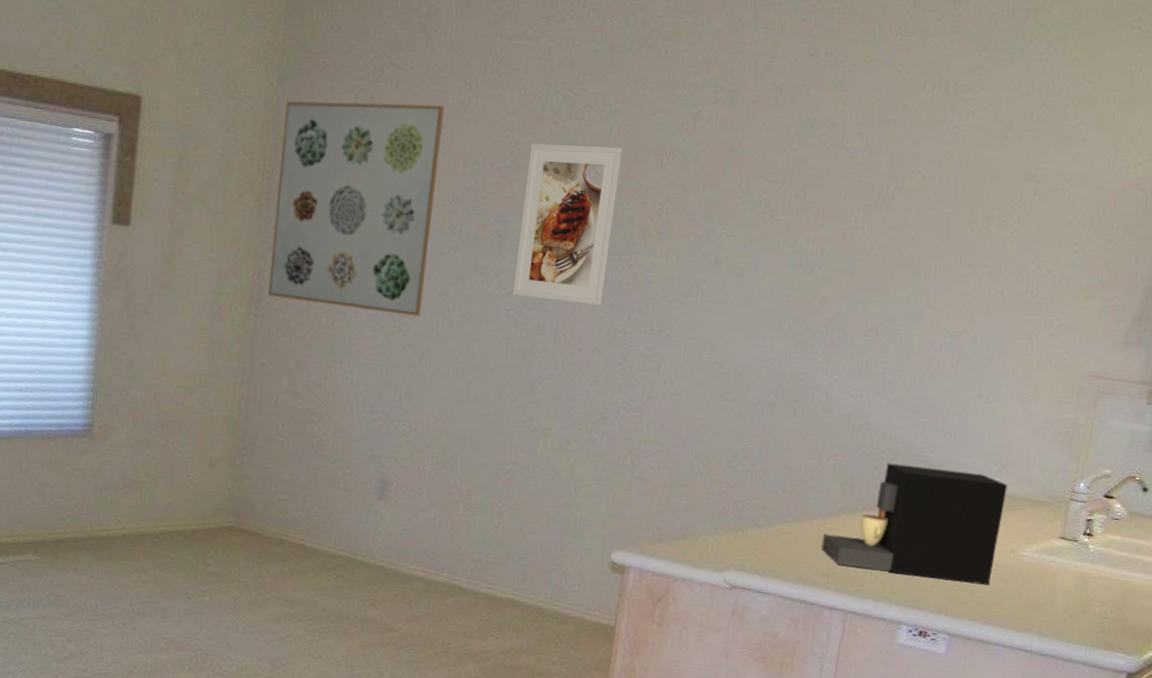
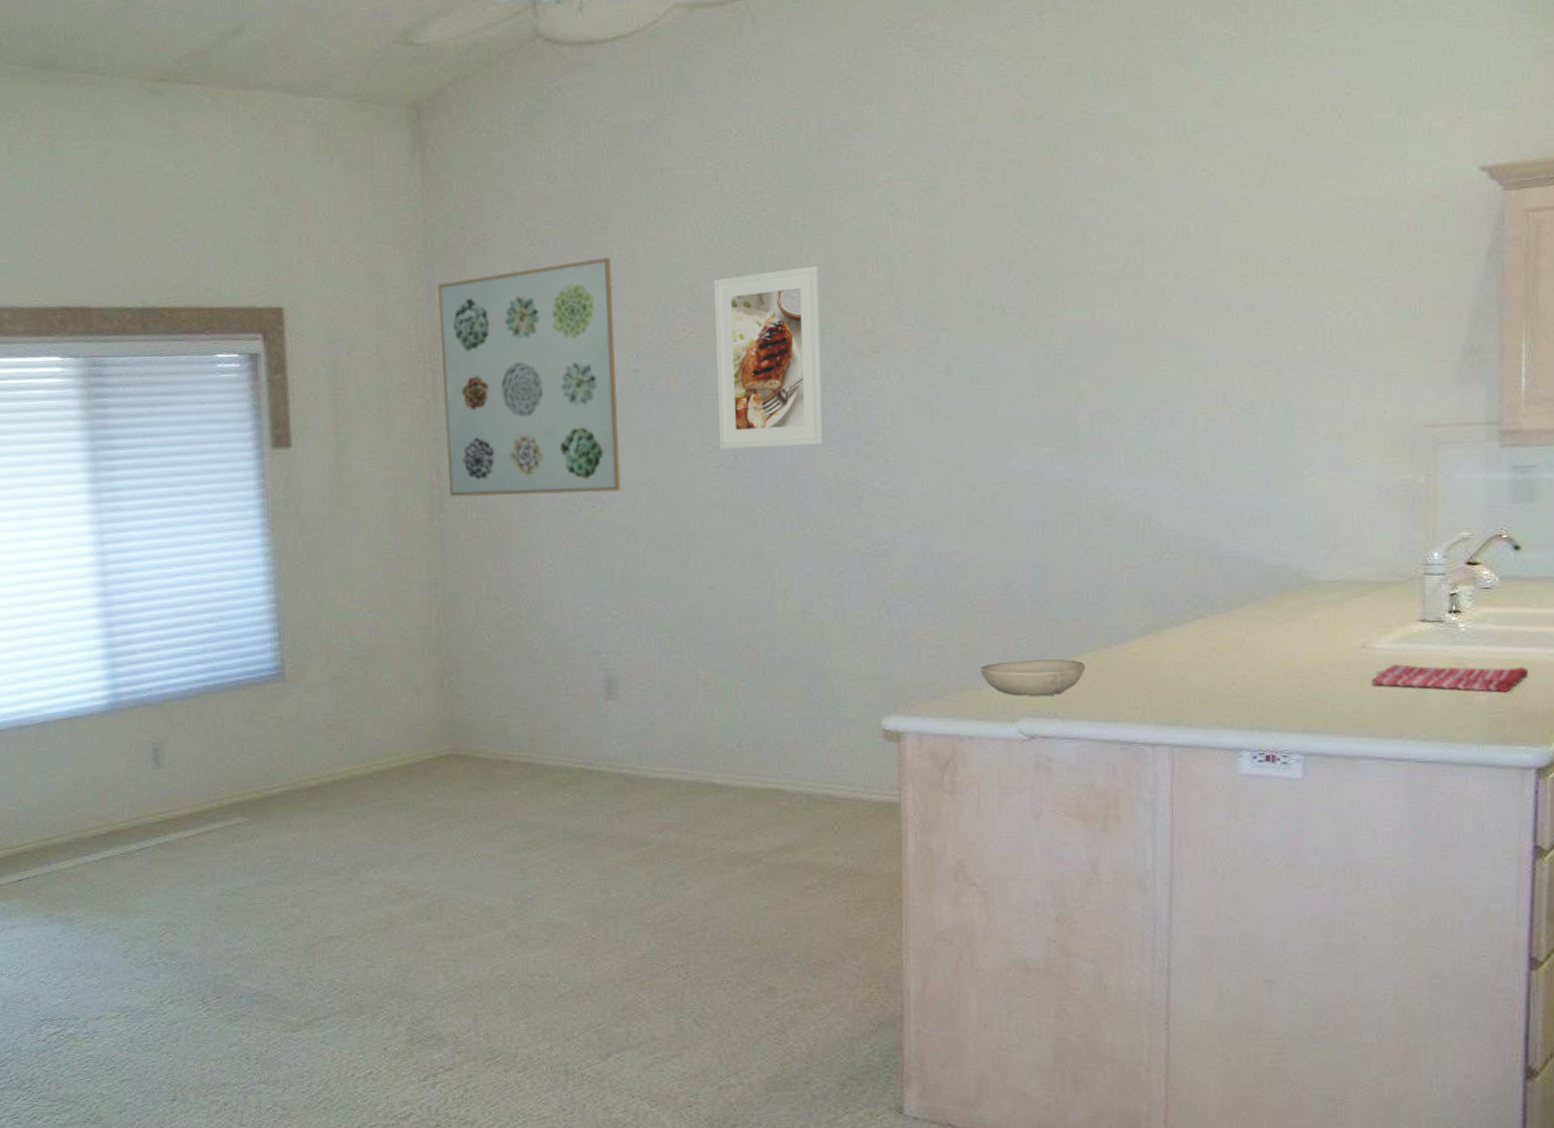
bowl: none [700,519,788,554] -> present [980,658,1085,696]
coffee maker: present [821,463,1008,585] -> none [1128,561,1344,694]
dish towel: none [1012,570,1136,607] -> present [1371,664,1529,692]

